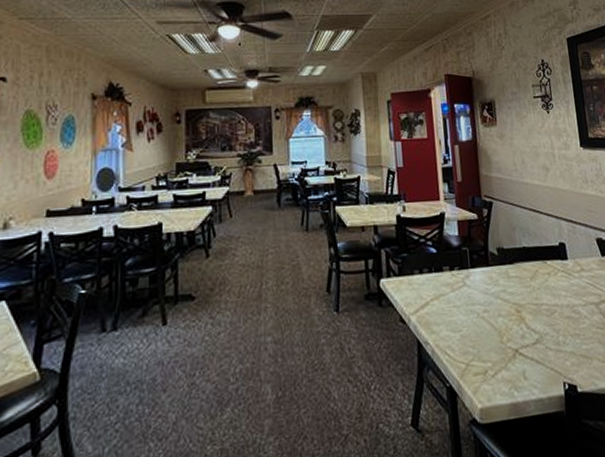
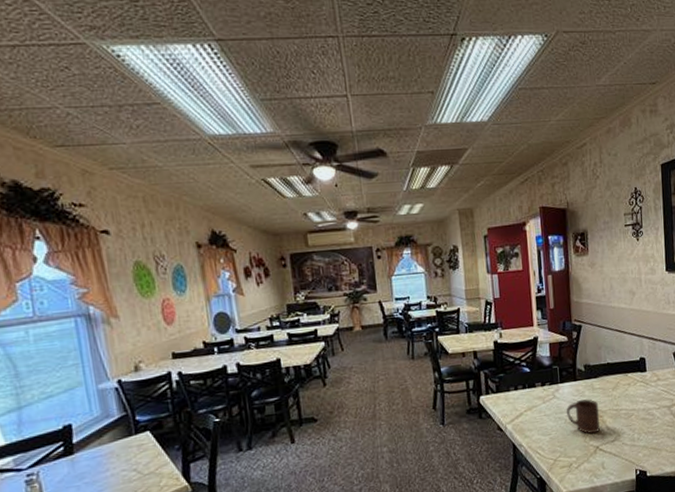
cup: none [478,288,519,333] -> present [566,398,601,434]

